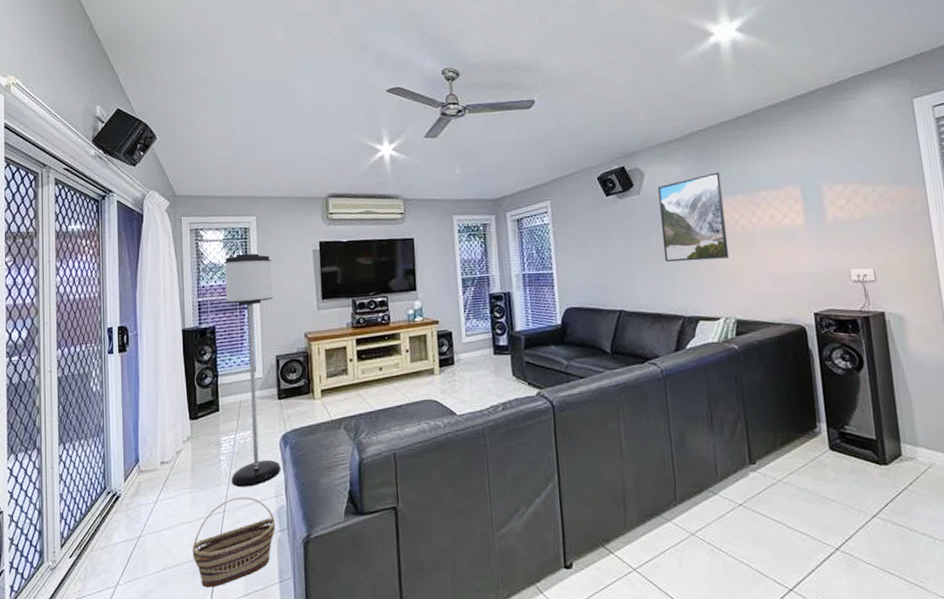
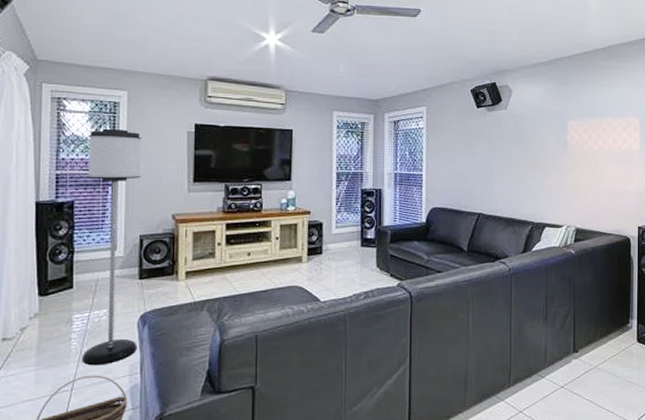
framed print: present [658,172,729,262] -> none [522,97,576,174]

